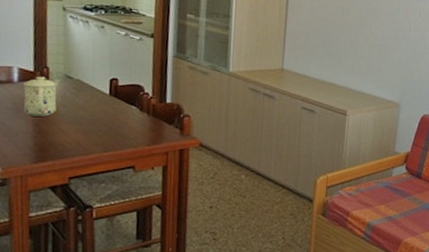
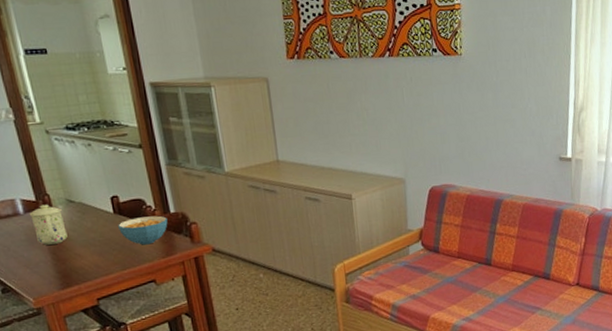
cereal bowl: none [110,102,162,131] -> present [118,215,168,245]

